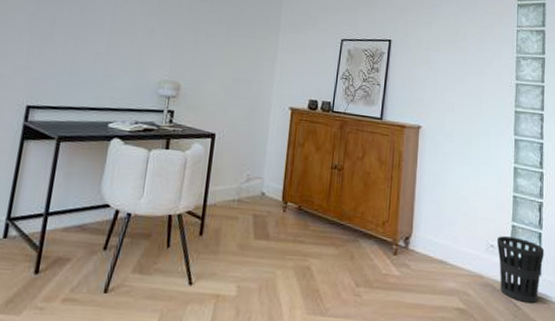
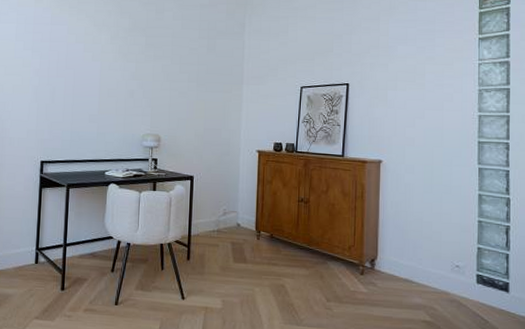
wastebasket: present [496,236,545,304] -> none [462,257,512,318]

